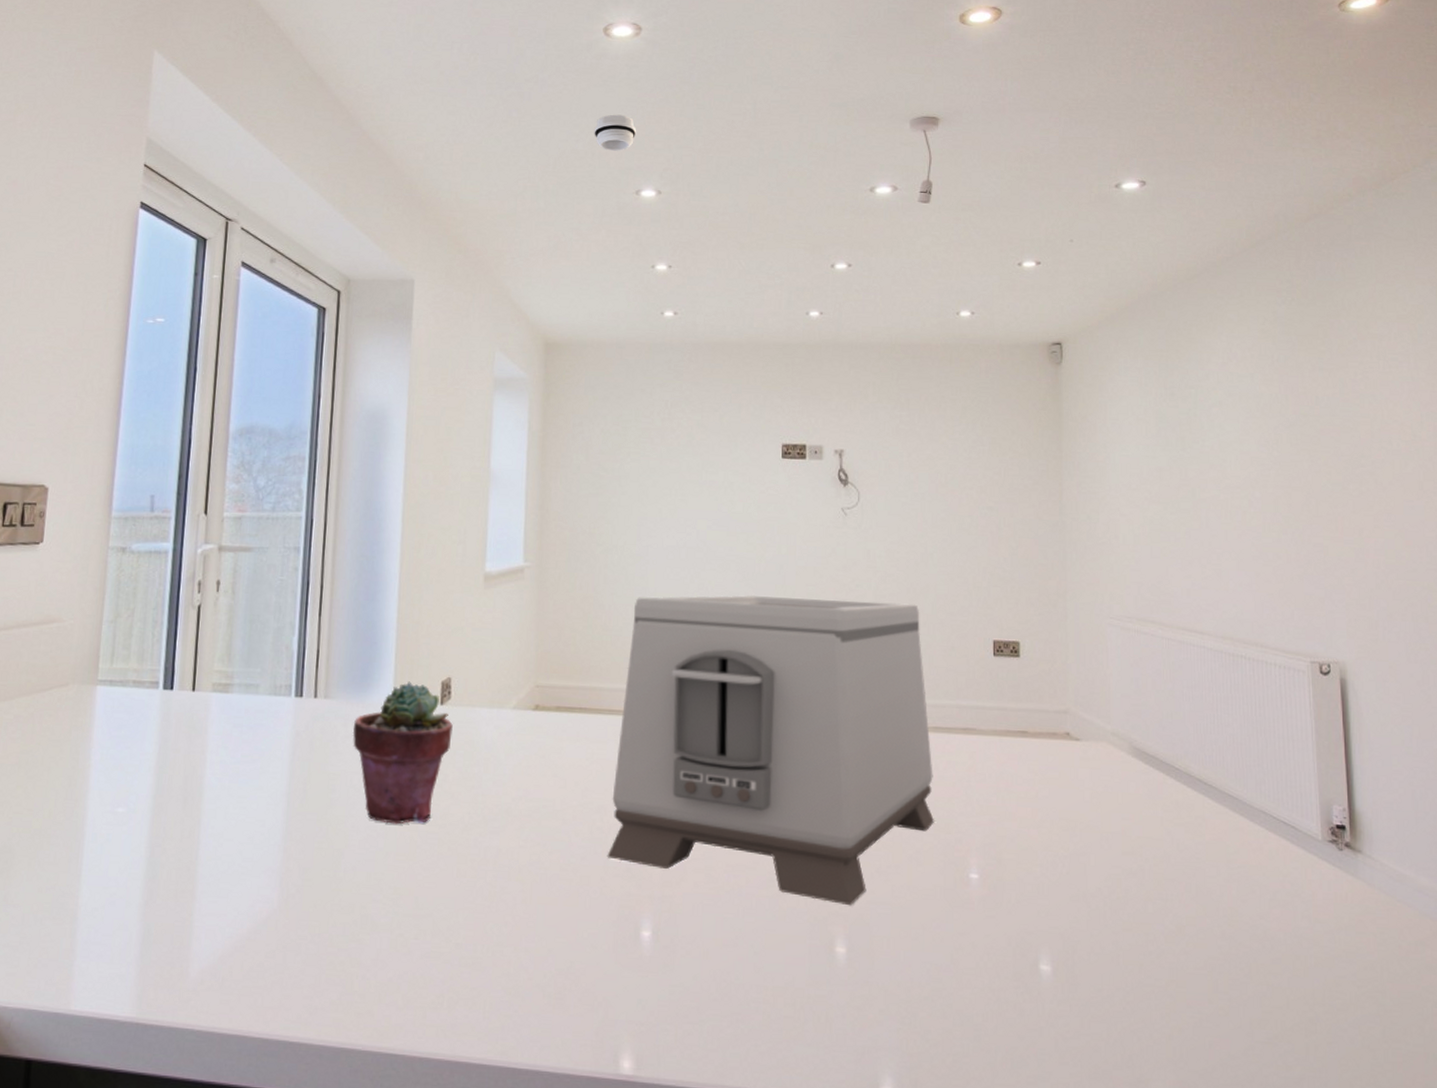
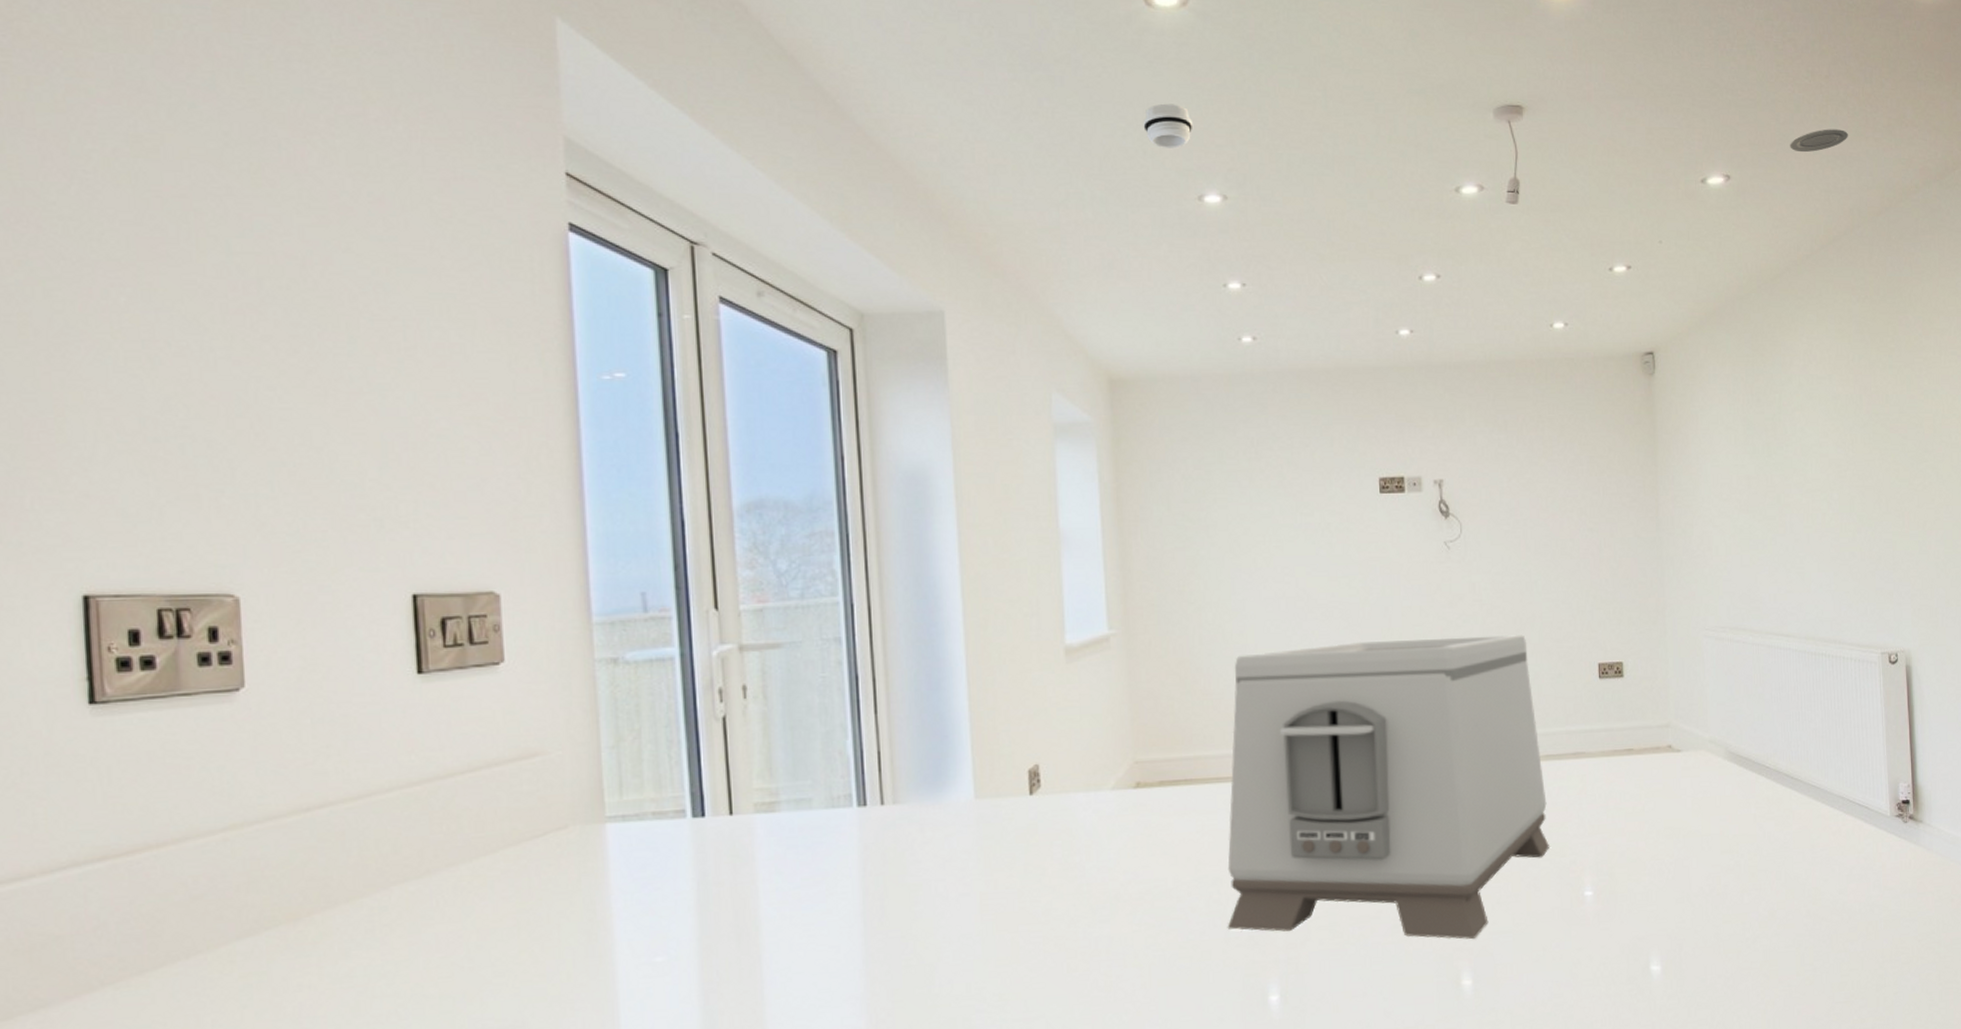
potted succulent: present [352,681,453,825] -> none [930,774,1047,929]
recessed light: none [1210,139,1273,161] -> present [1790,129,1848,153]

